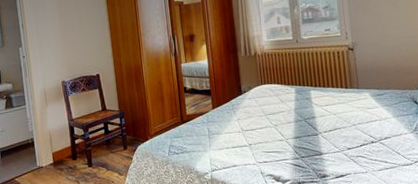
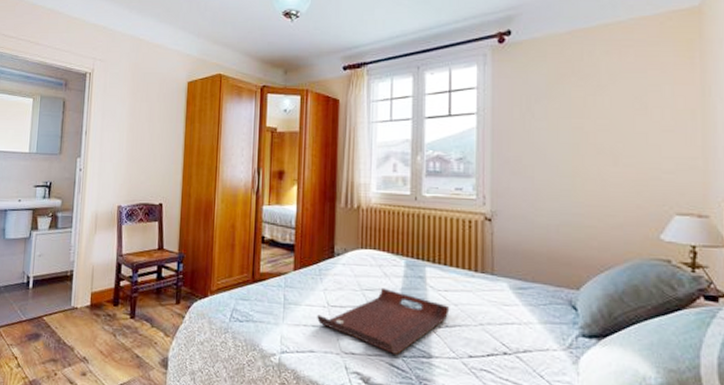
serving tray: none [235,111,331,157] -> present [317,287,450,355]

